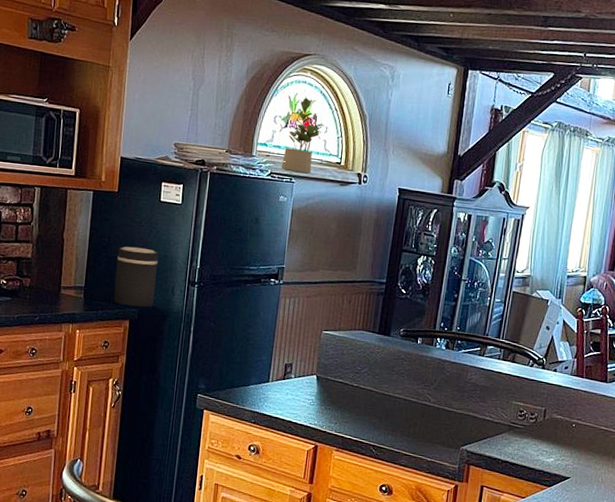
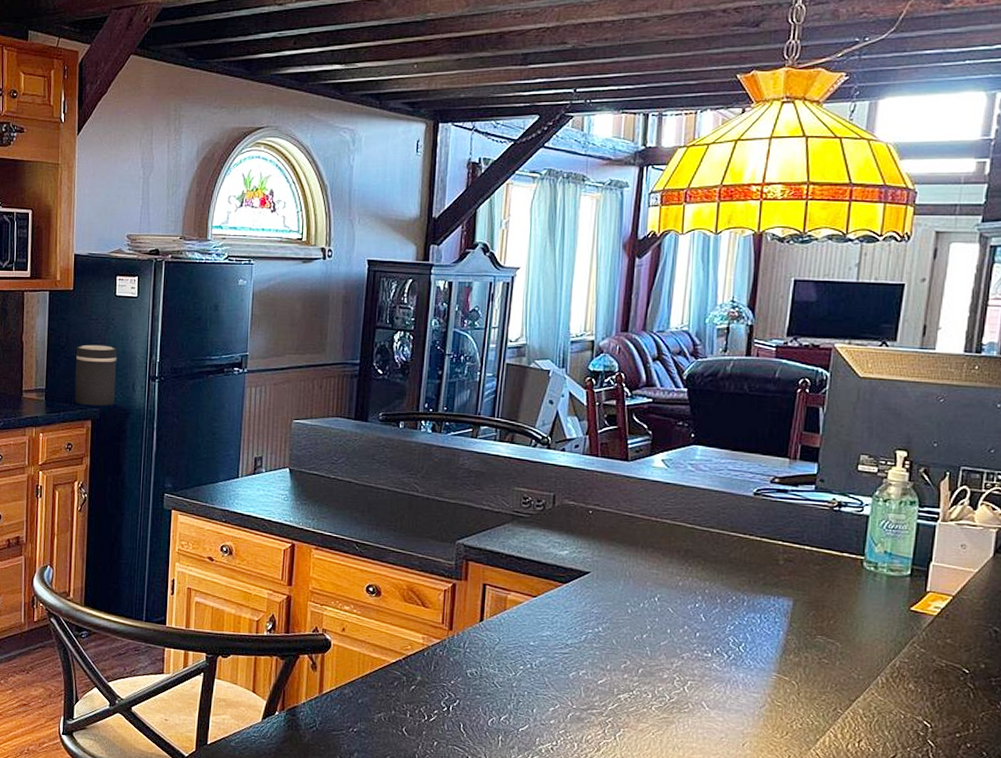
potted plant: present [282,97,323,174] -> none [239,173,281,253]

